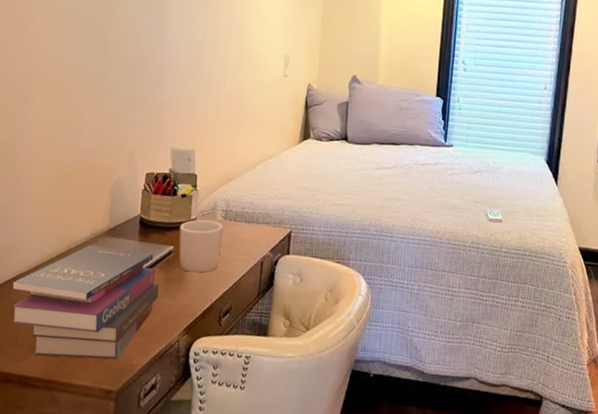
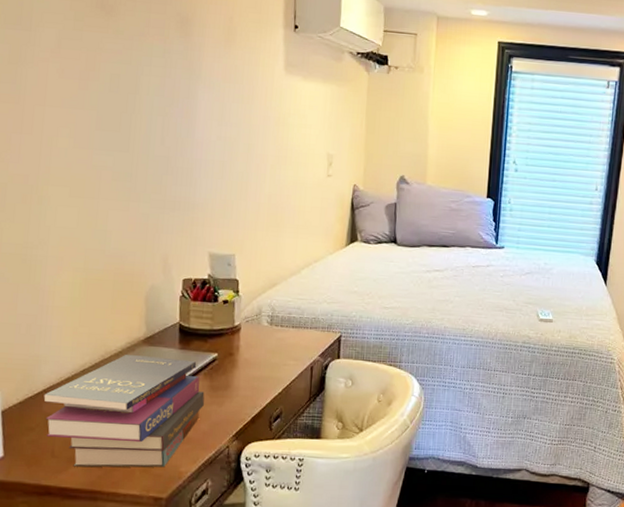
mug: present [179,219,224,273] -> none [223,325,270,379]

